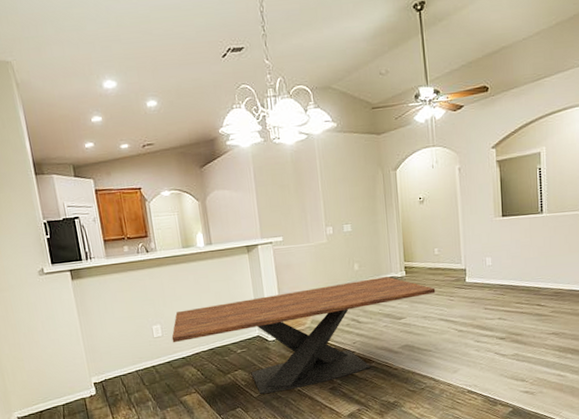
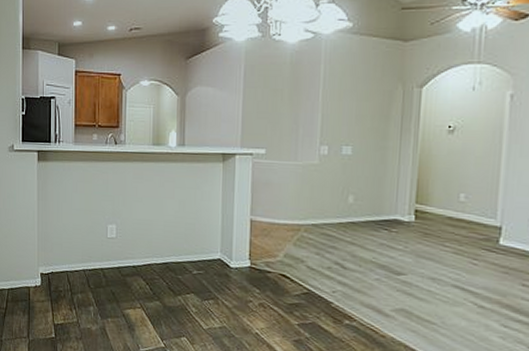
dining table: present [171,276,436,395] -> none [125,213,454,332]

